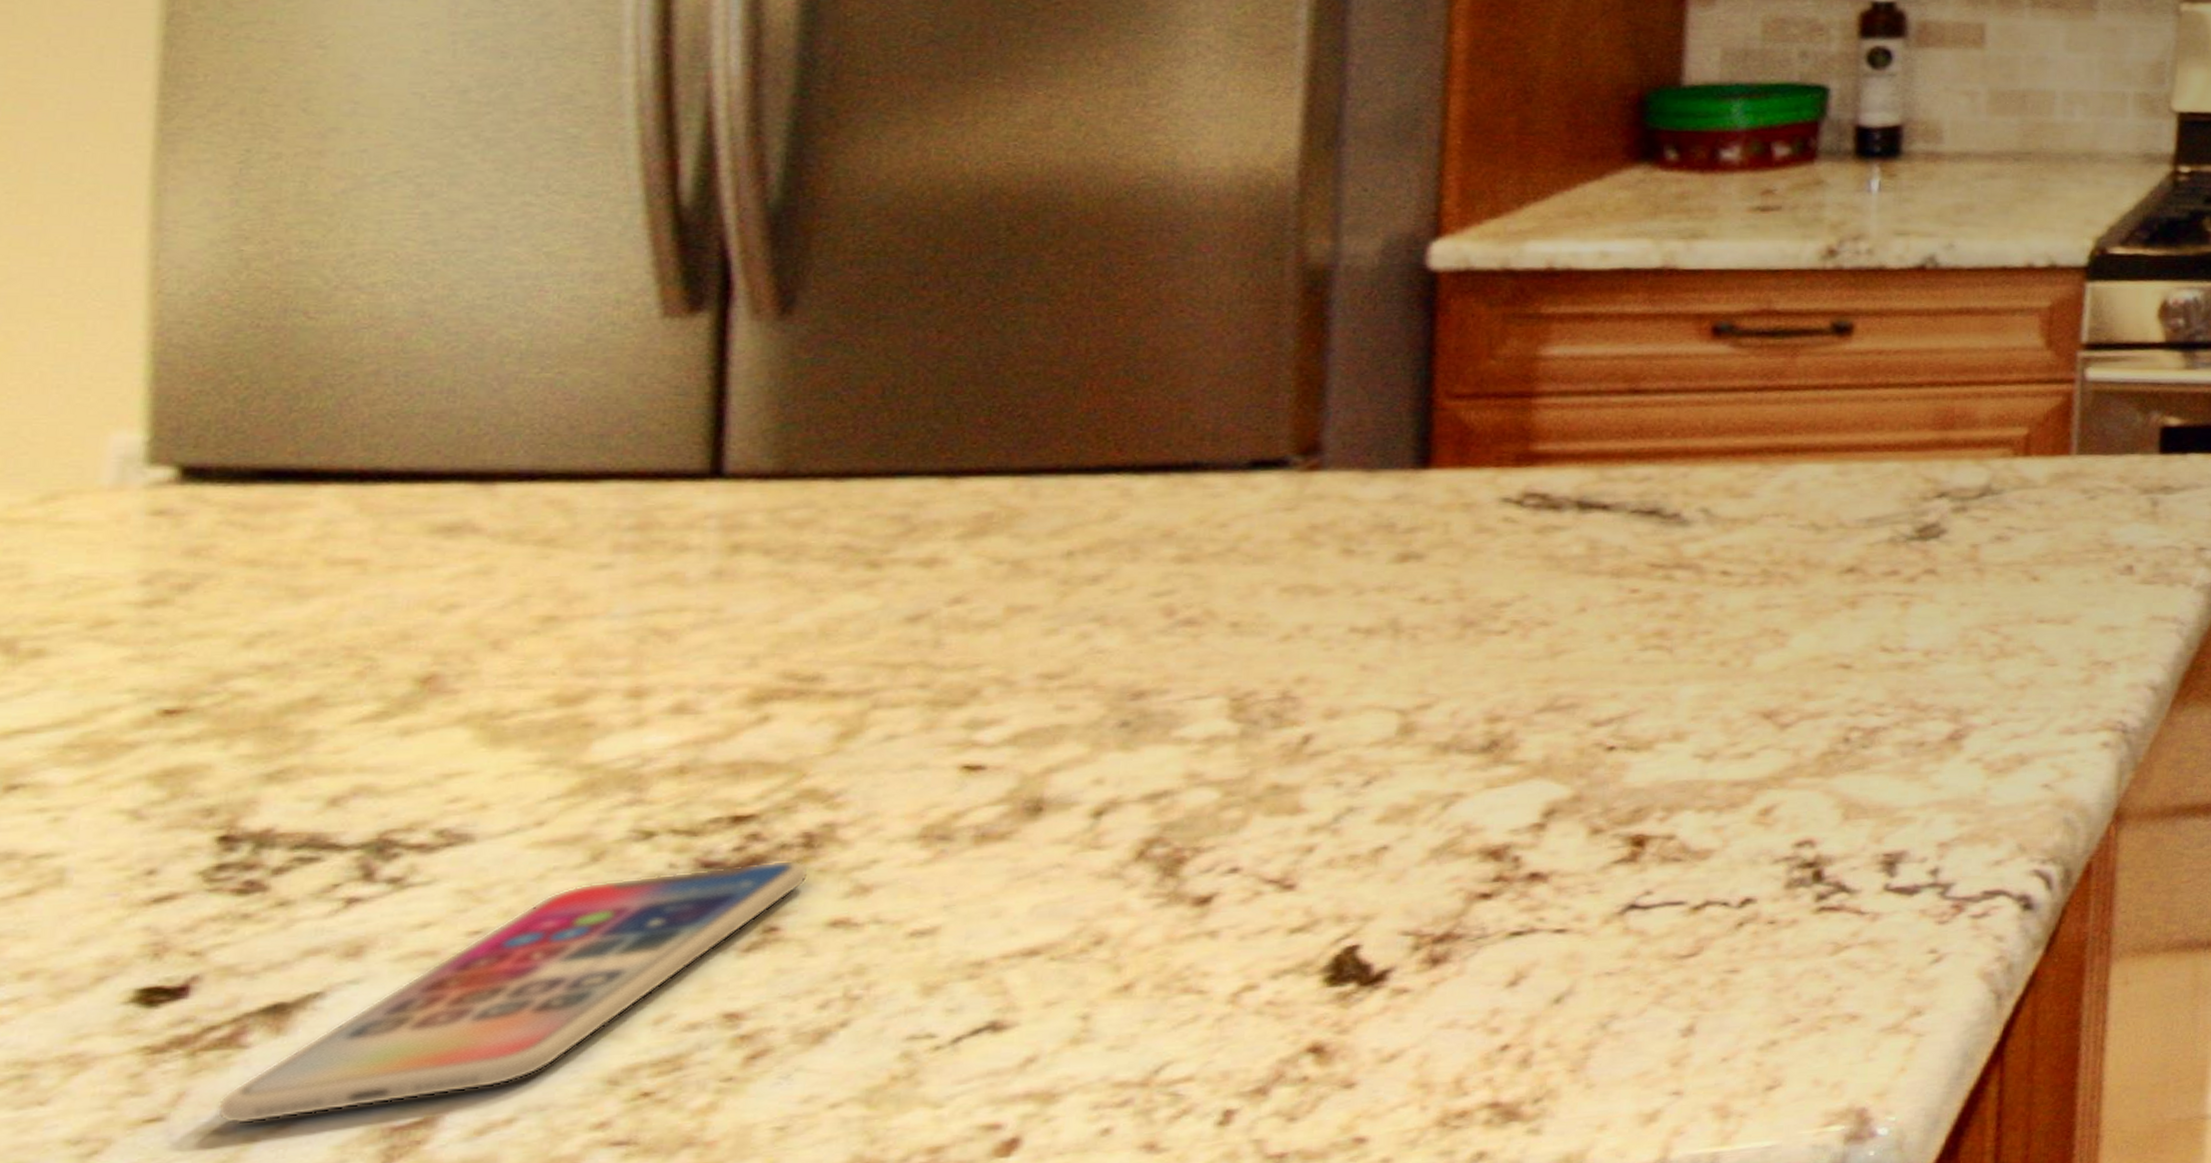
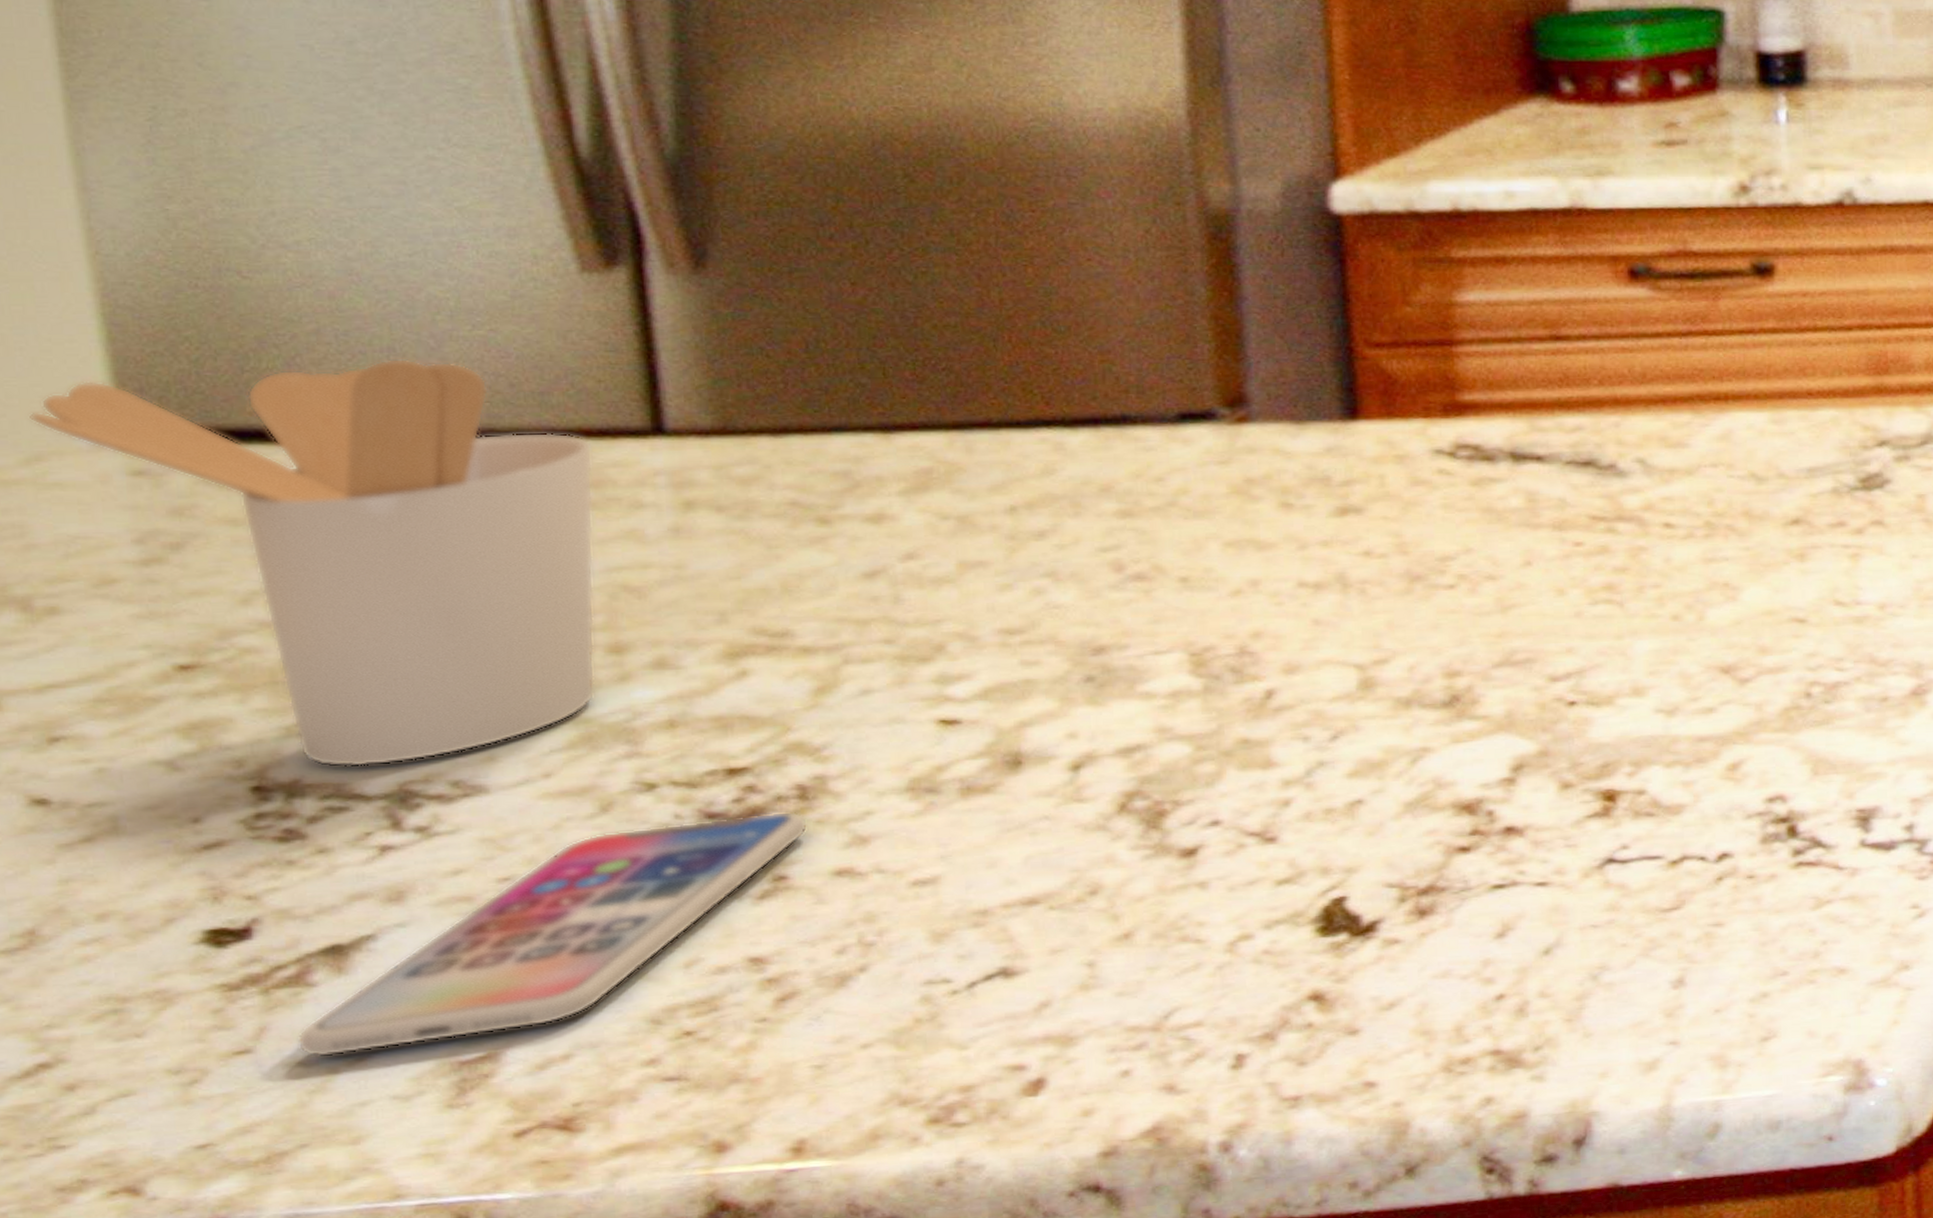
utensil holder: none [53,399,645,816] -> present [29,358,596,768]

